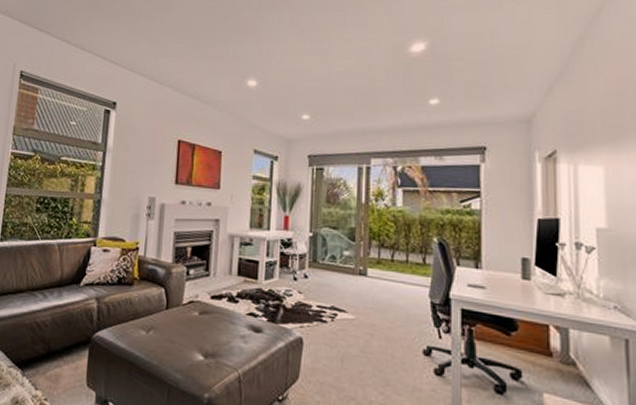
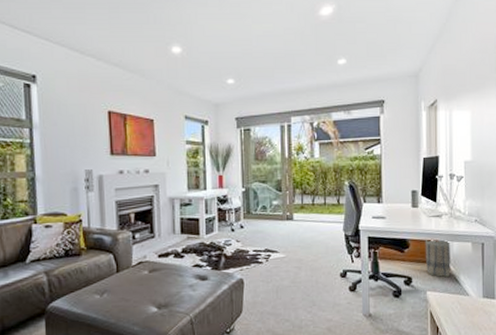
basket: none [540,322,578,379] -> present [425,239,451,278]

